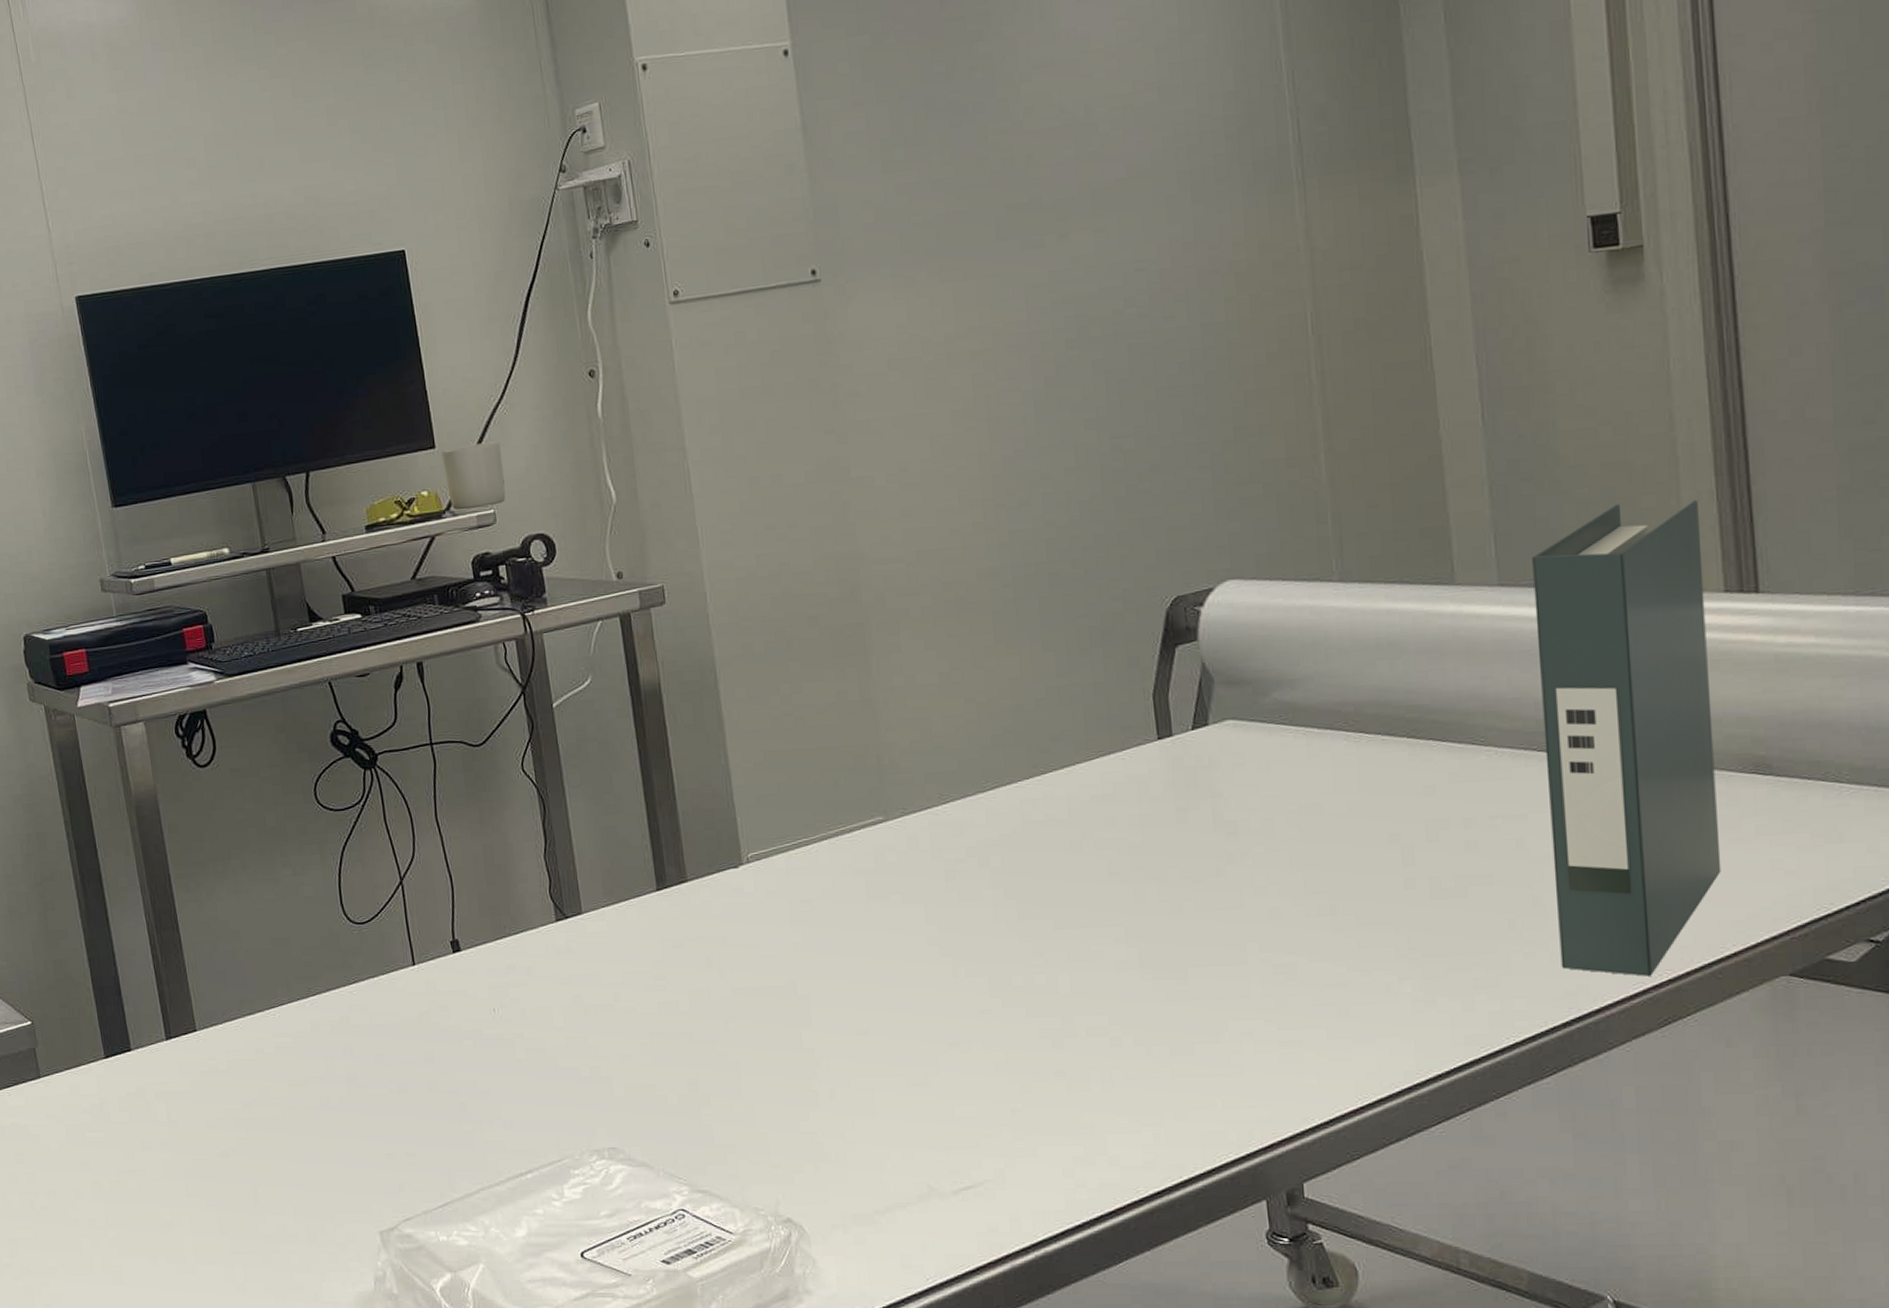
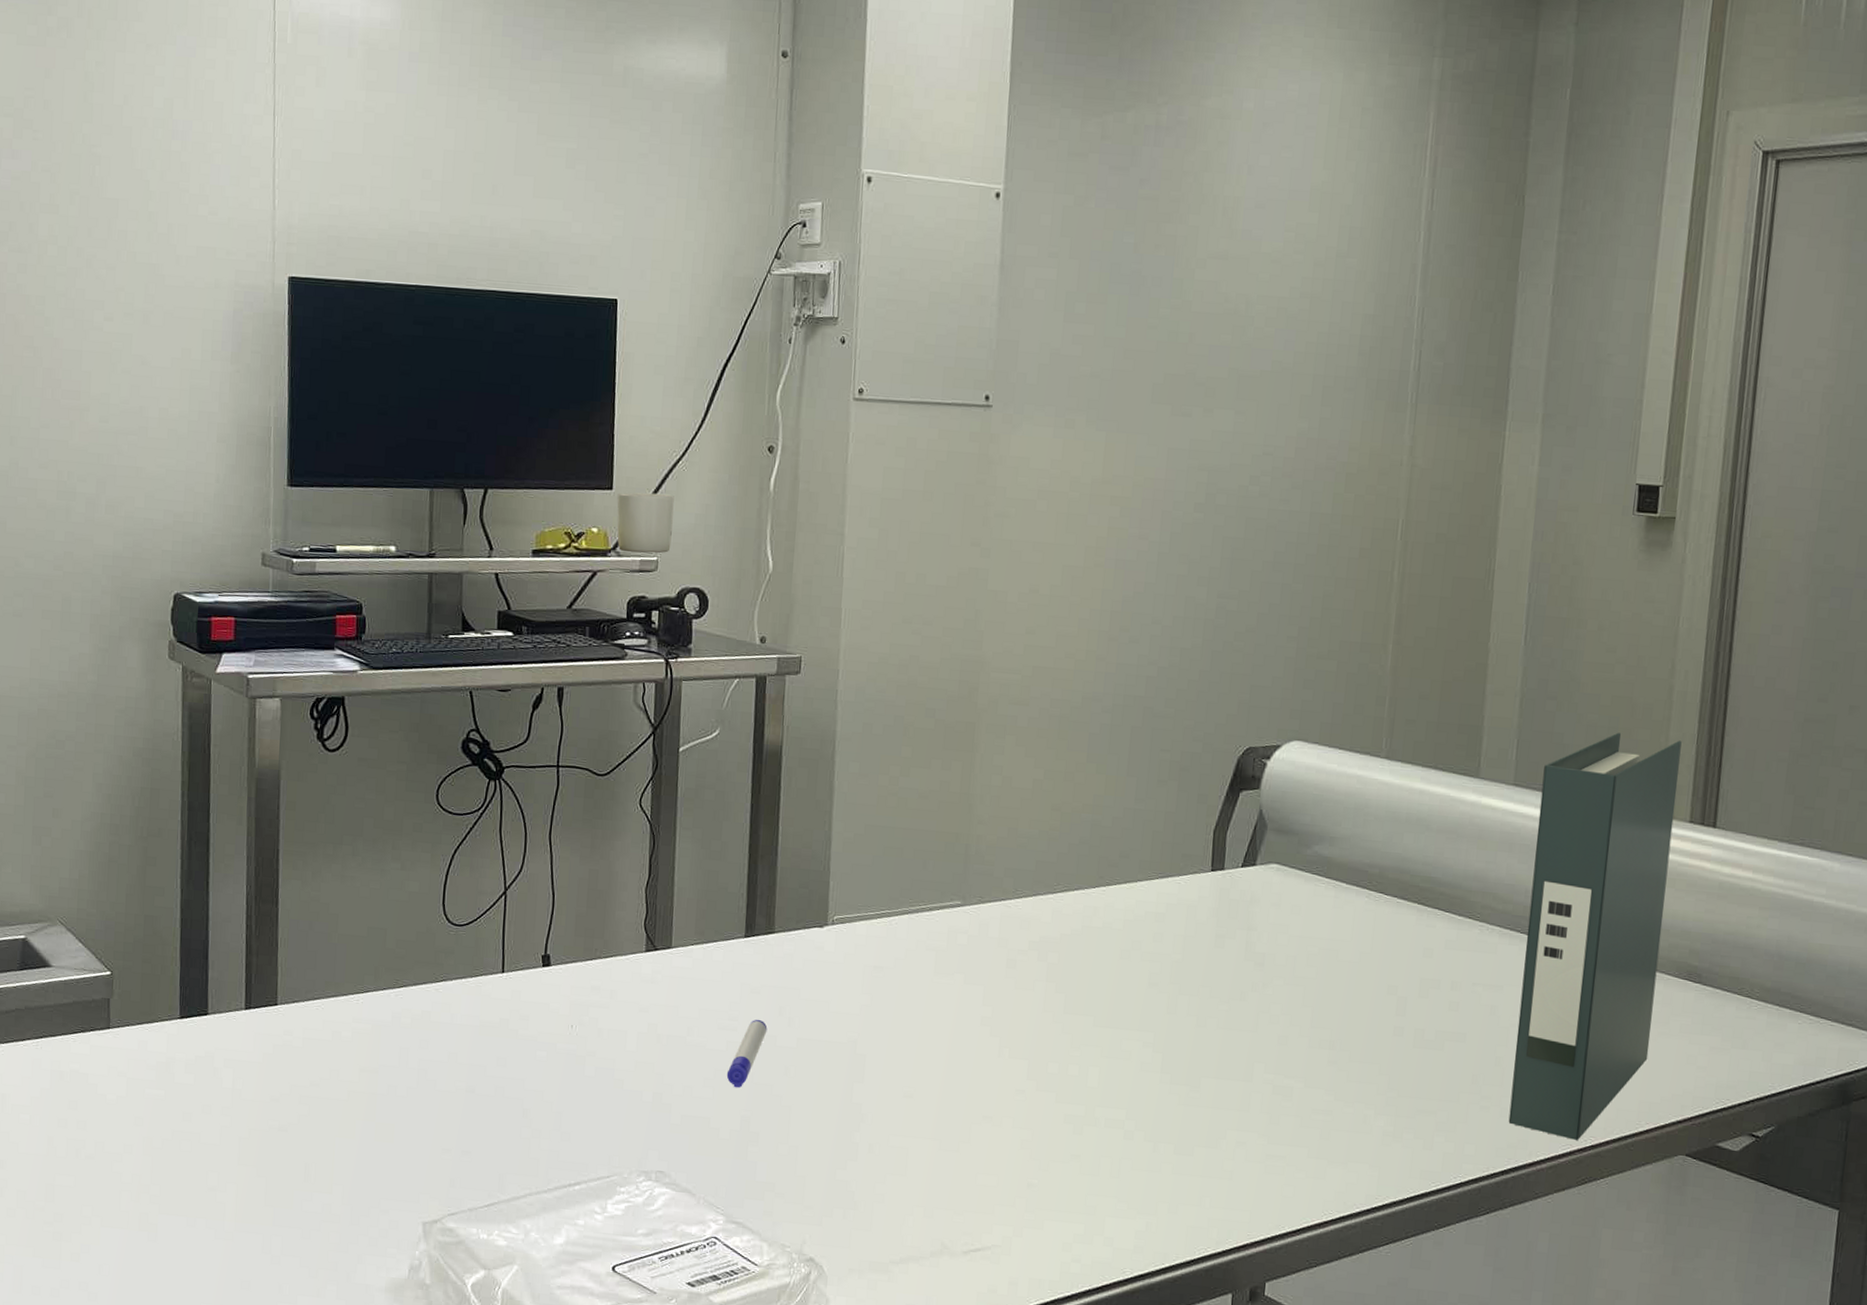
marker pen: none [663,974,699,1050] -> present [726,1019,768,1088]

